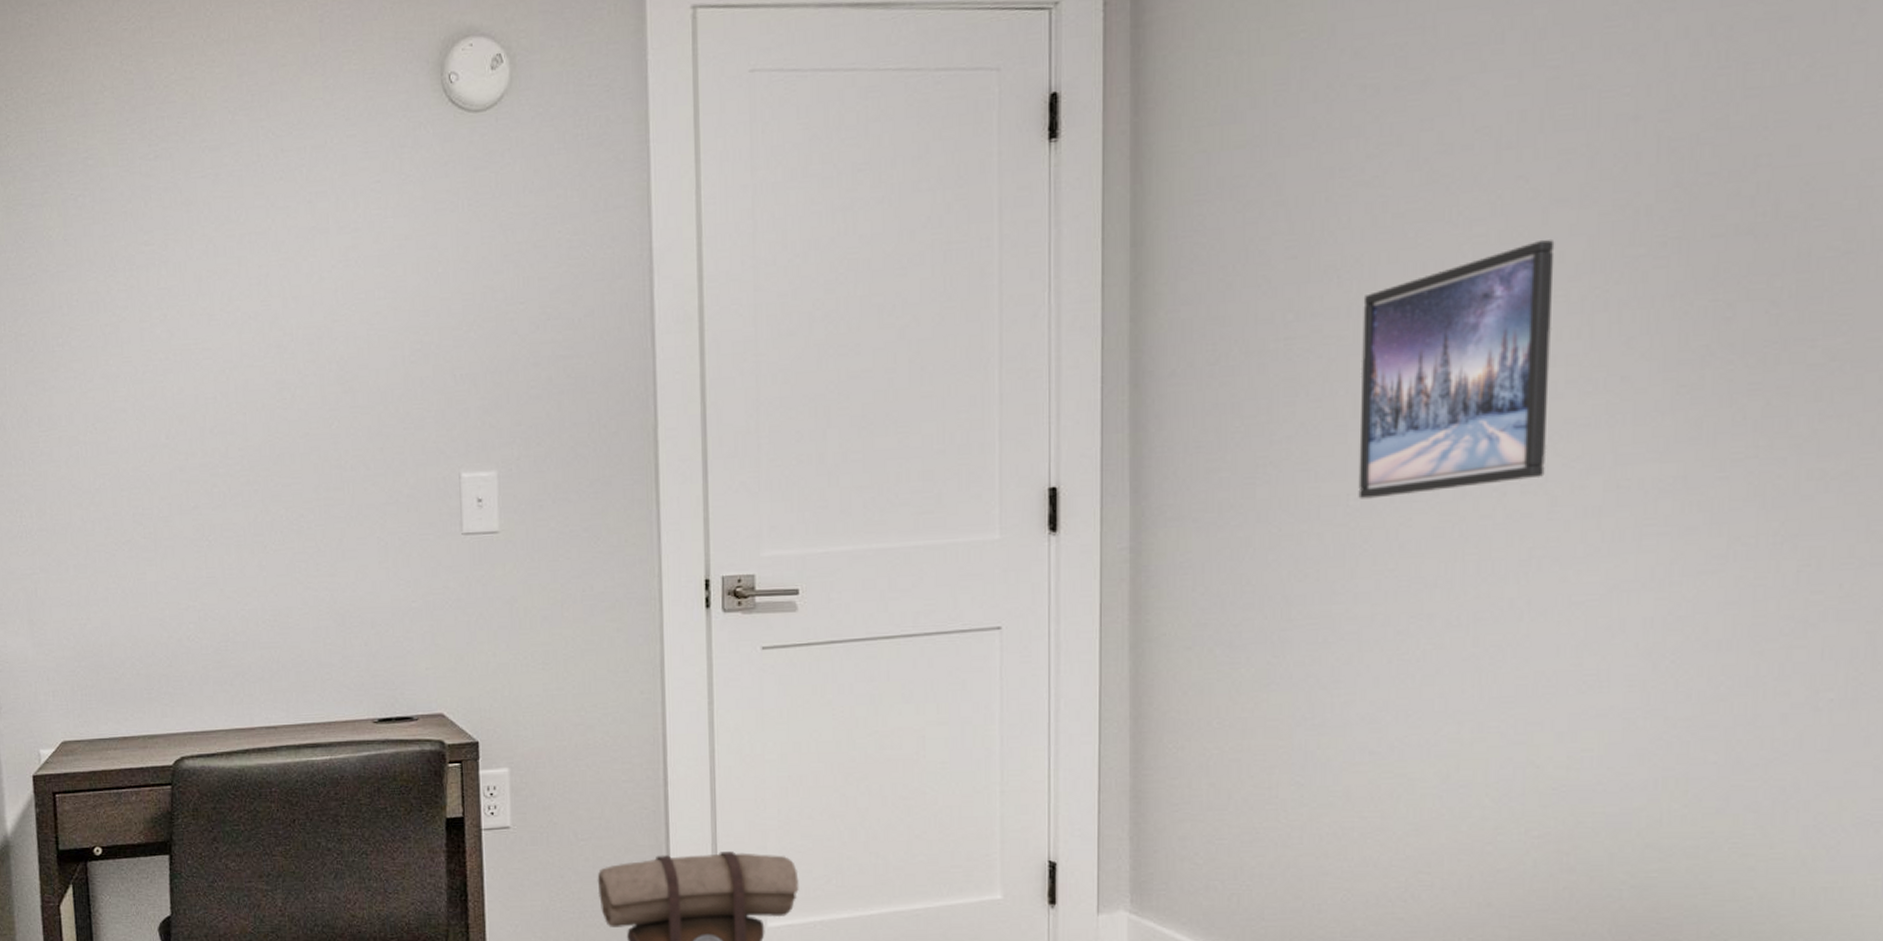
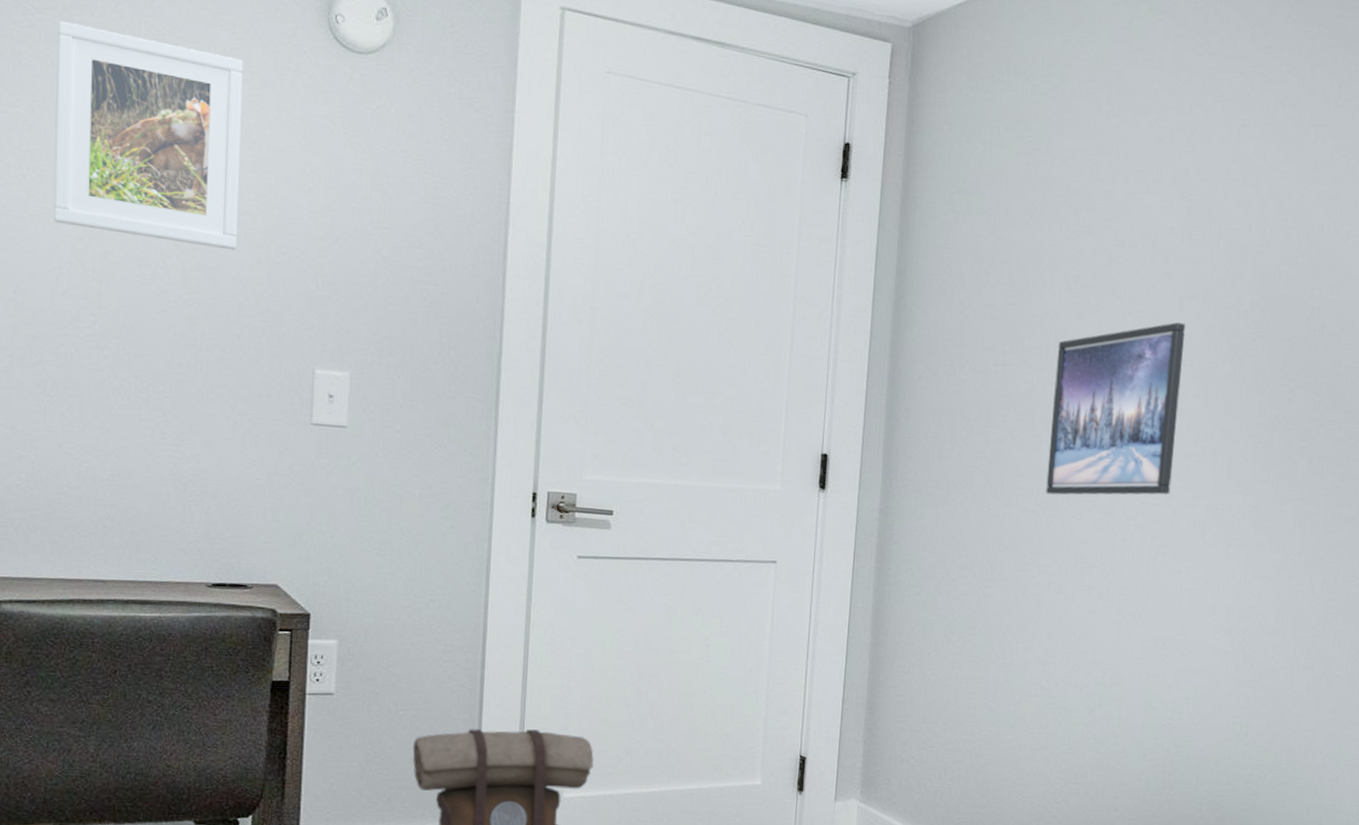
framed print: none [181,144,372,359] -> present [53,20,243,250]

